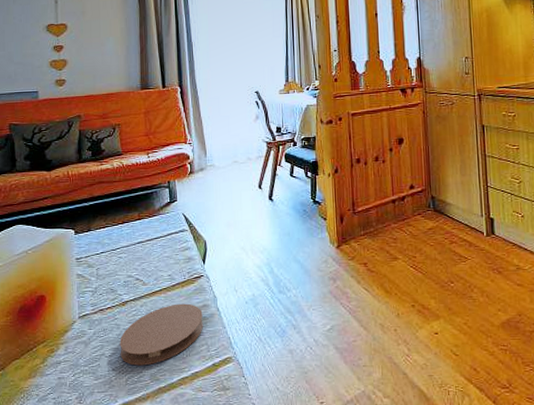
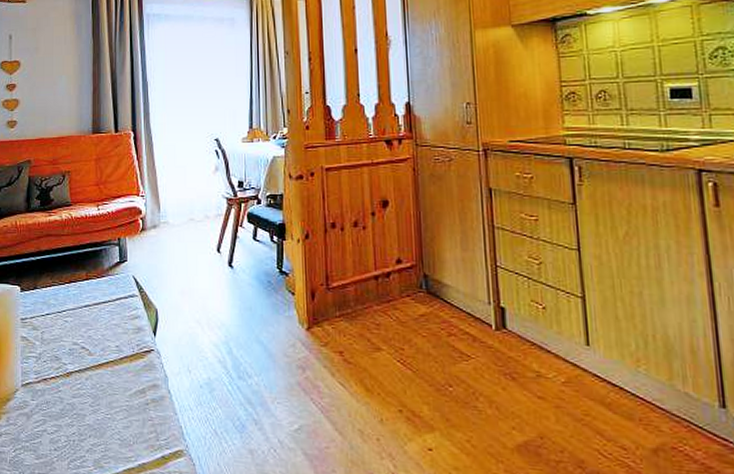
coaster: present [120,303,203,366] -> none [63,380,152,449]

